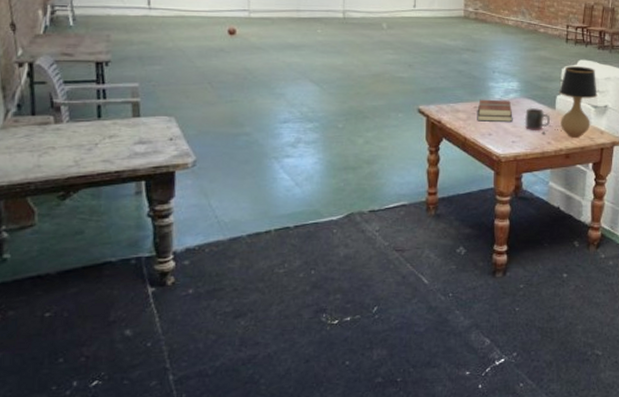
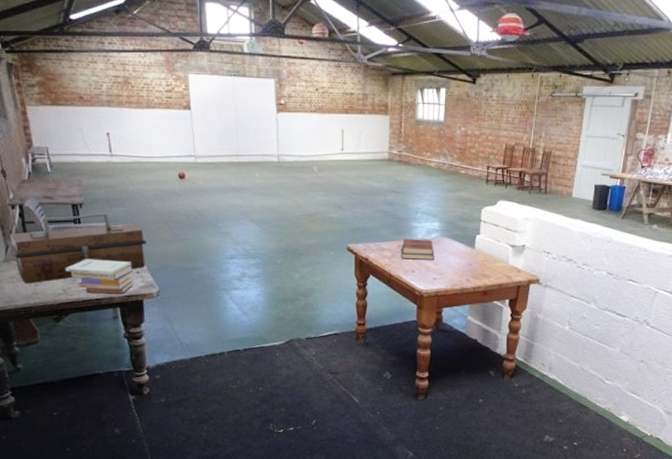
toolbox: none [9,72,185,155] -> present [9,213,147,284]
books: none [79,124,165,165] -> present [65,259,133,294]
mug: present [524,107,551,132] -> none [445,246,470,269]
table lamp: present [541,66,598,138] -> none [461,207,516,276]

